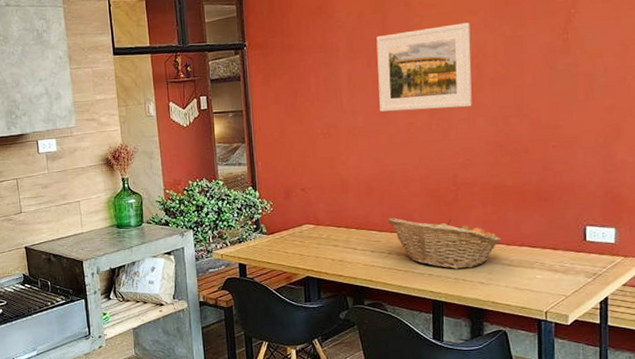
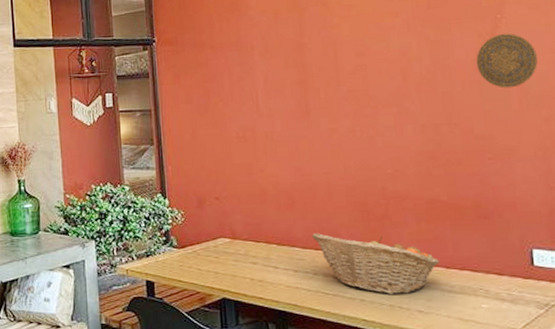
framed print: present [376,22,472,112] -> none [293,24,399,116]
decorative plate: none [548,27,606,81] -> present [476,33,538,89]

